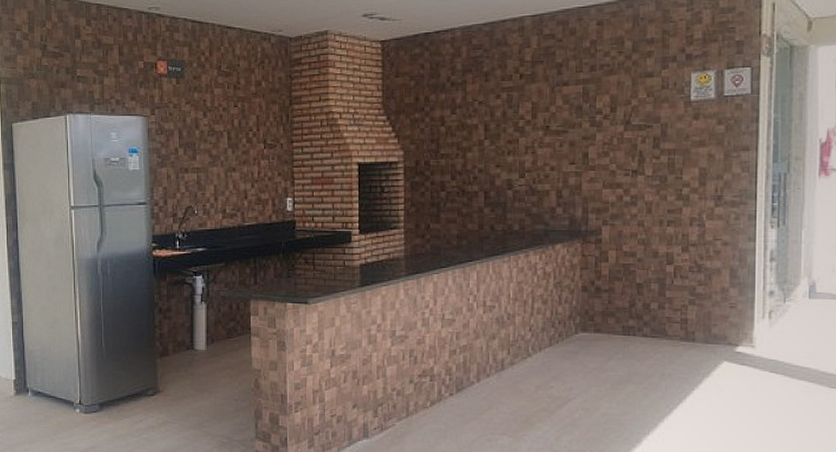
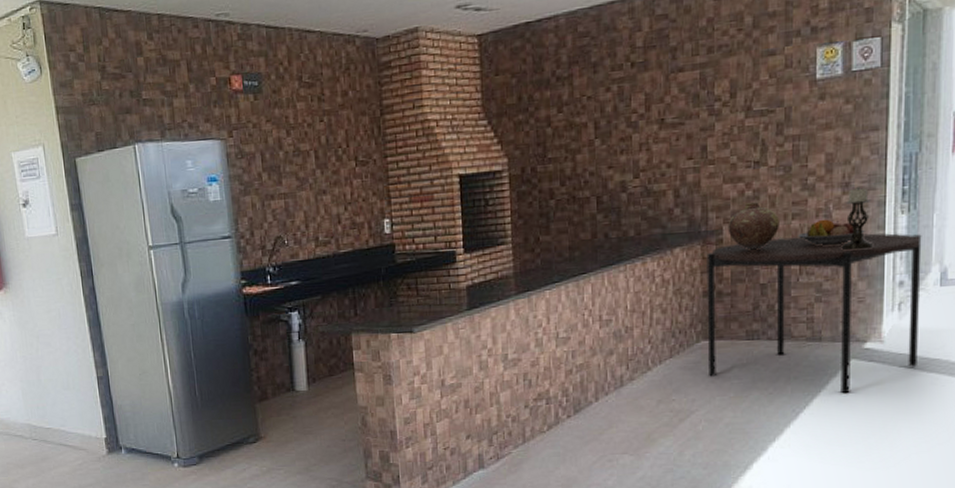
dining table: none [585,242,791,394] -> present [707,233,922,394]
vase: none [606,206,655,251] -> present [728,201,779,250]
fruit bowl: none [673,228,736,252] -> present [798,219,865,246]
candle holder: none [714,201,745,259] -> present [841,187,874,251]

